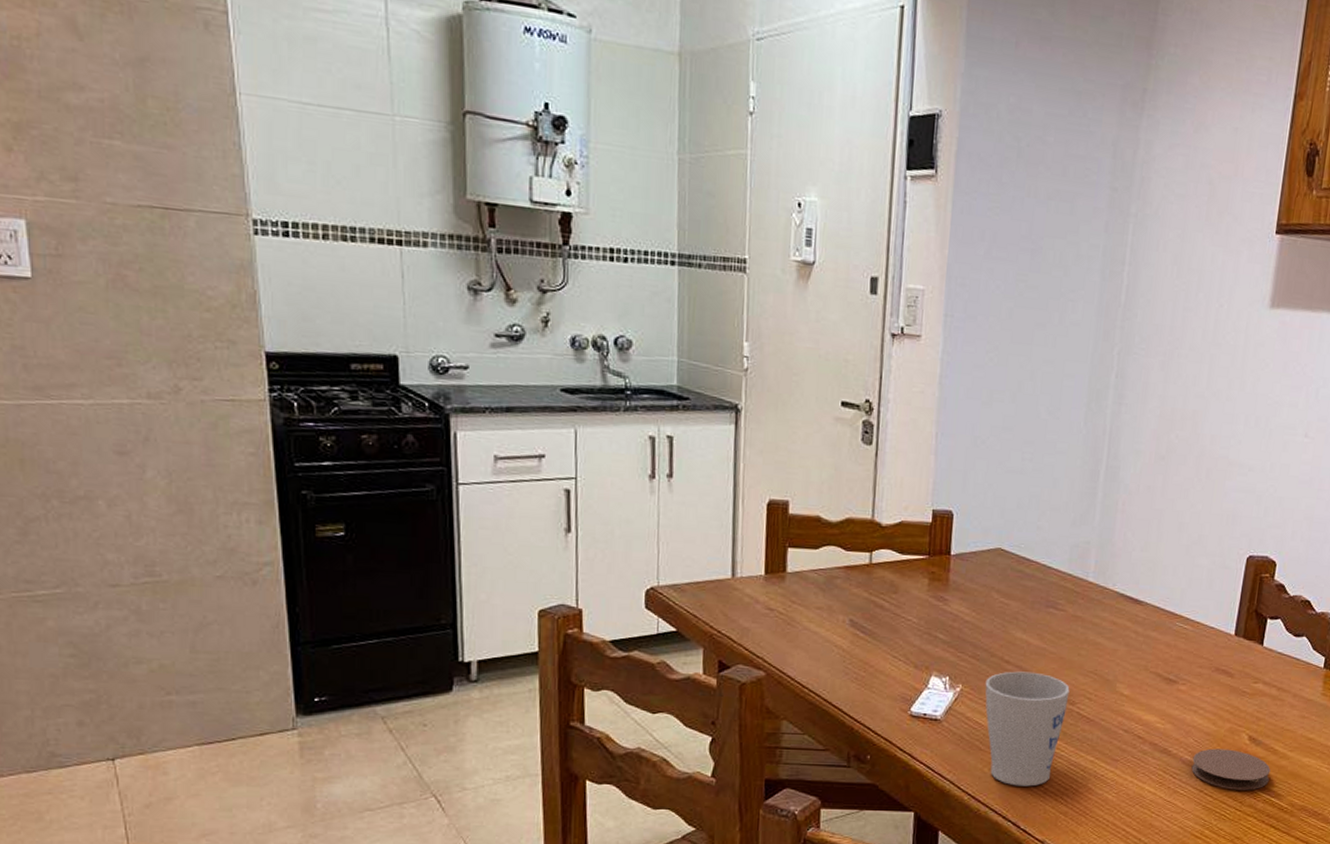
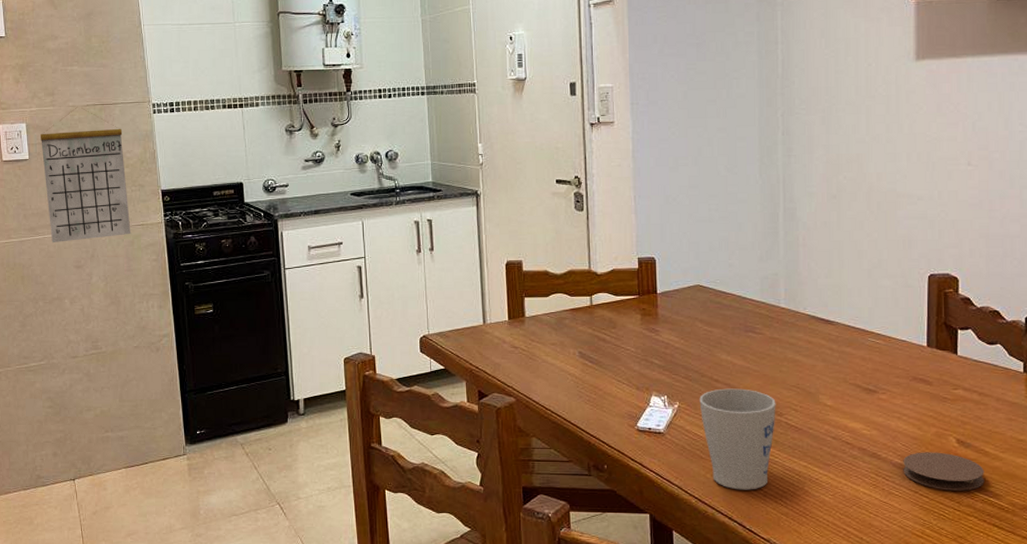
calendar: none [51,206,213,414] -> present [40,107,131,244]

